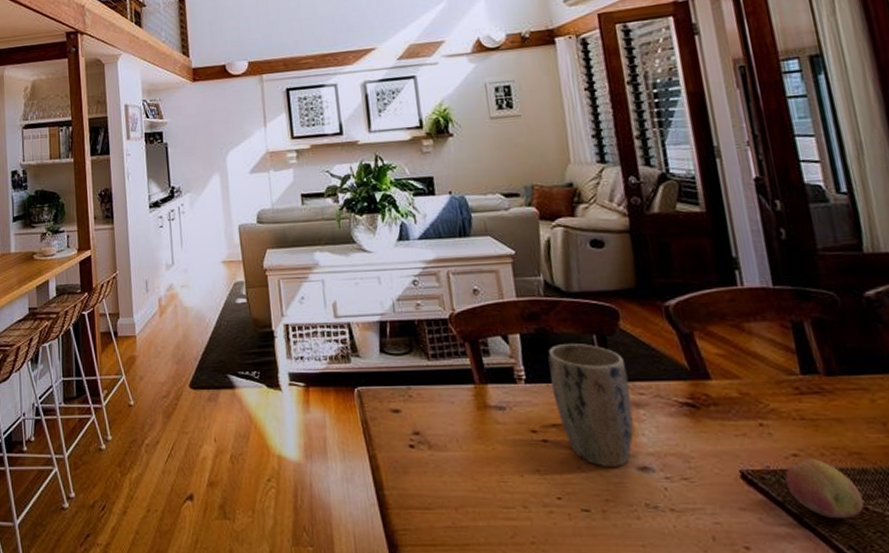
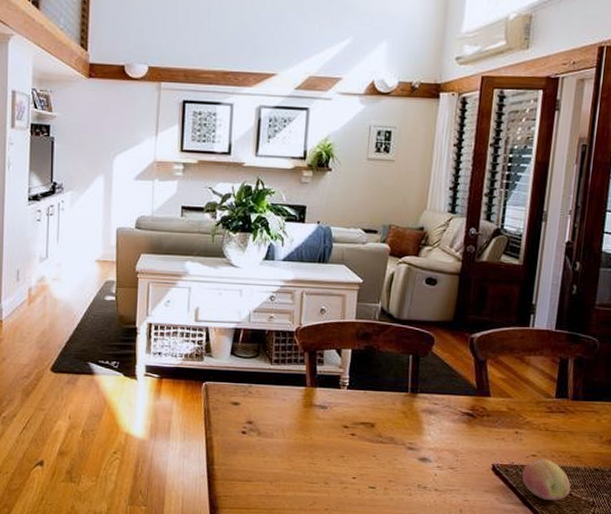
plant pot: present [548,343,634,467] -> none [367,360,430,457]

